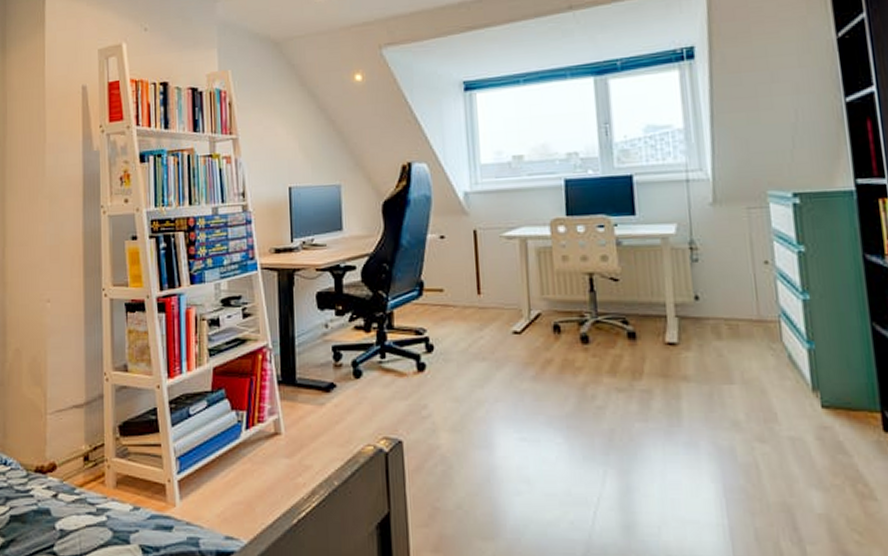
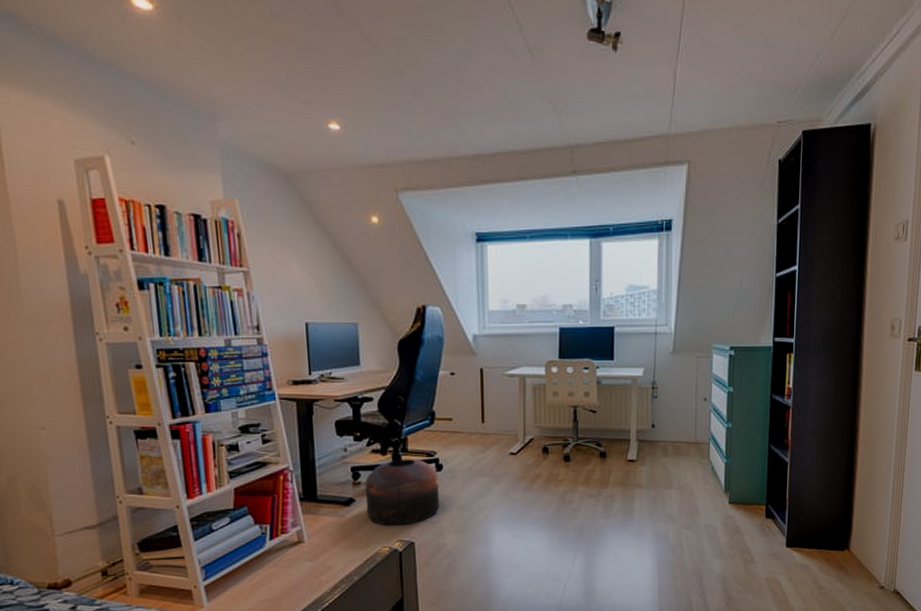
pouf: none [346,338,432,419] -> present [364,459,440,526]

